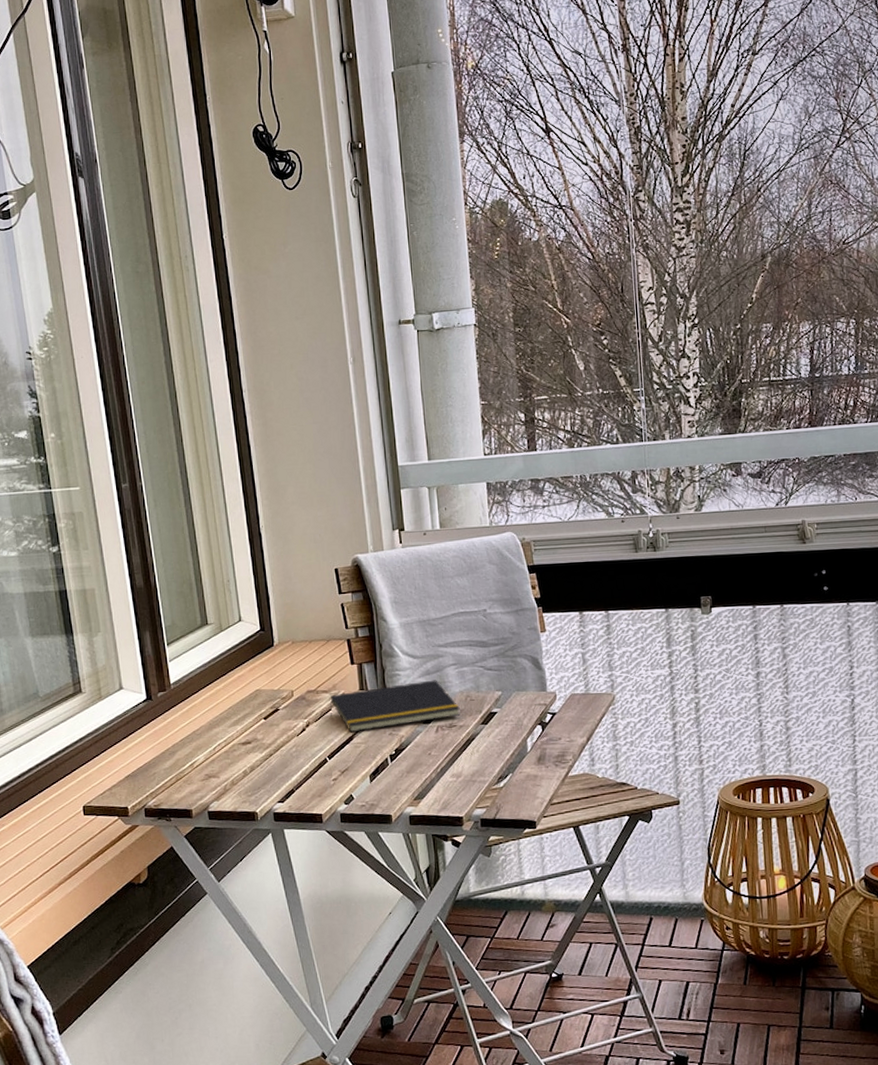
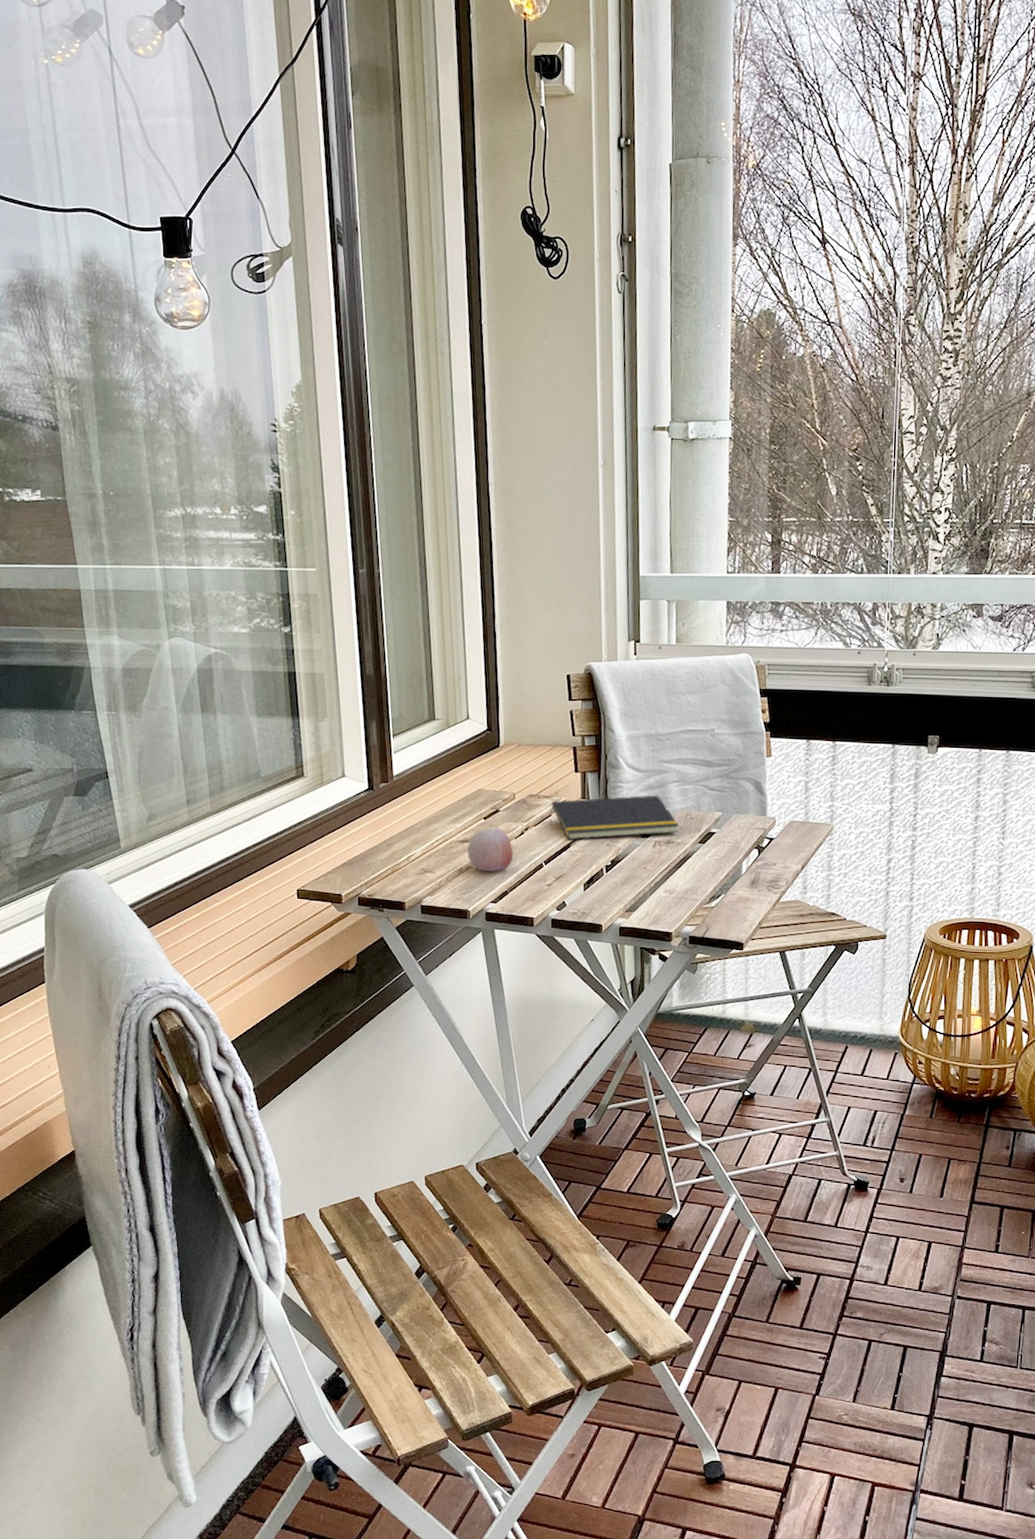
apple: none [250,727,297,772] -> present [468,828,514,872]

